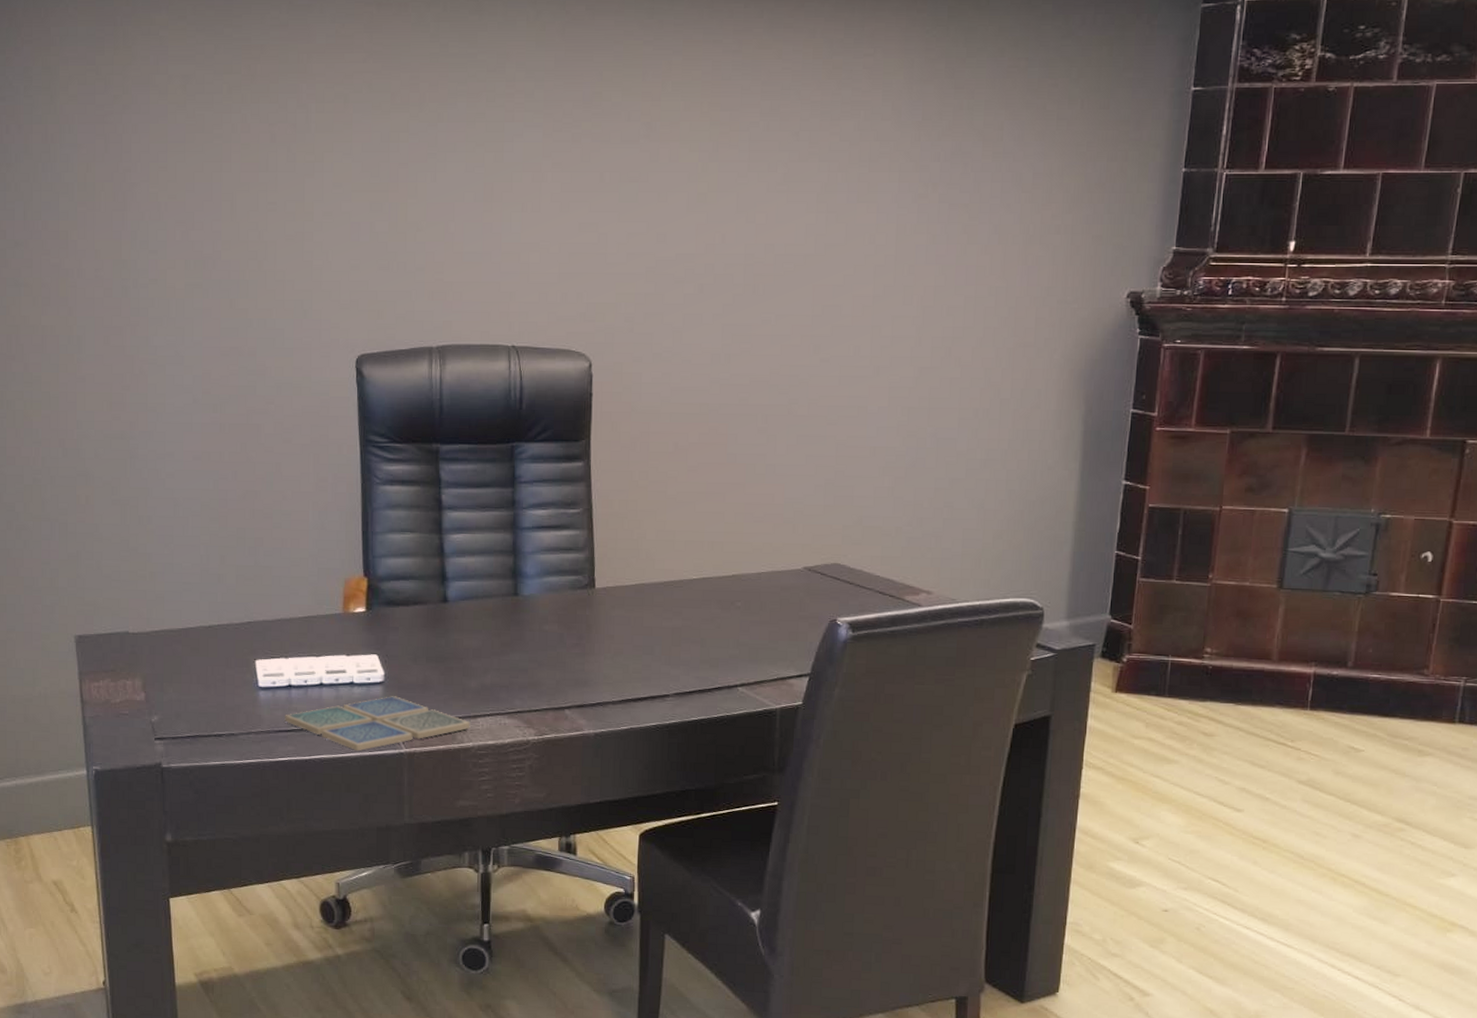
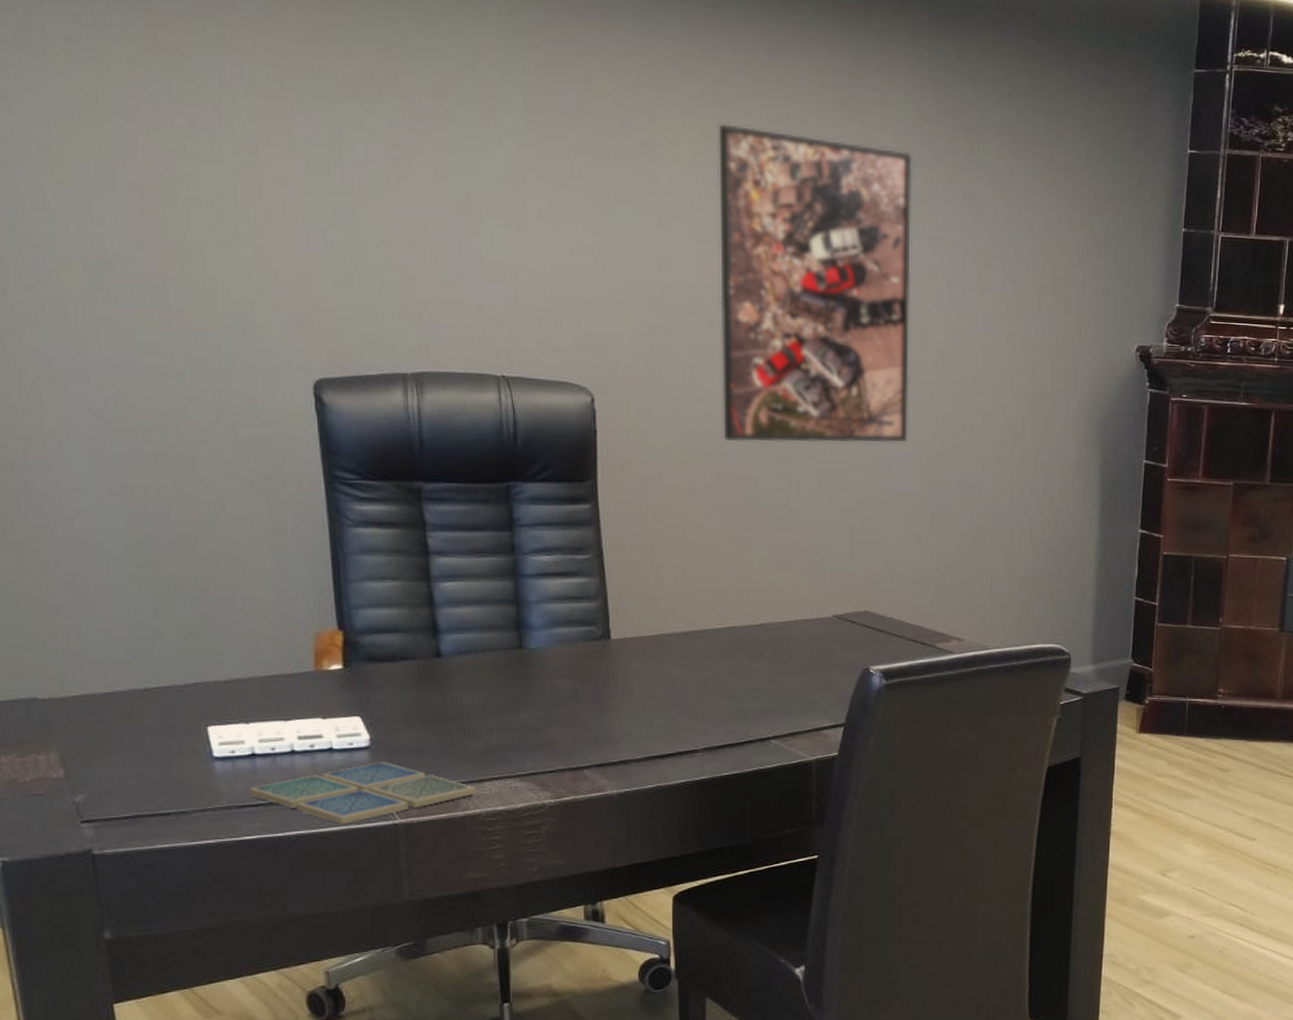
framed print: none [706,100,901,401] -> present [717,123,912,444]

